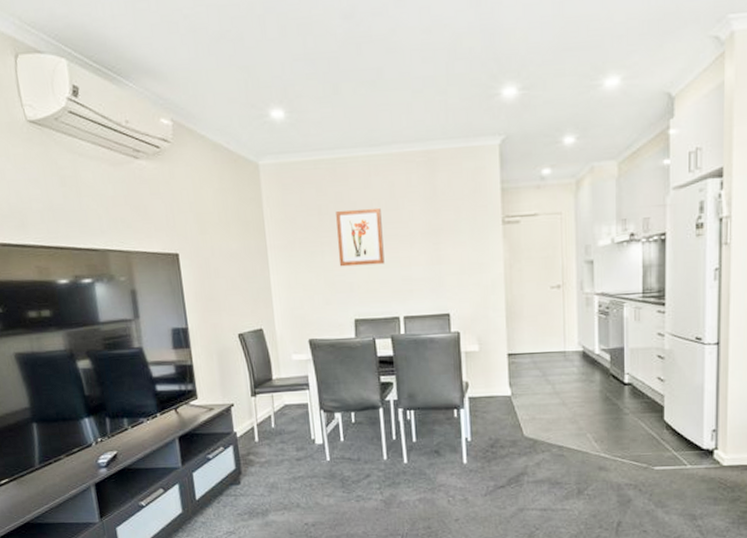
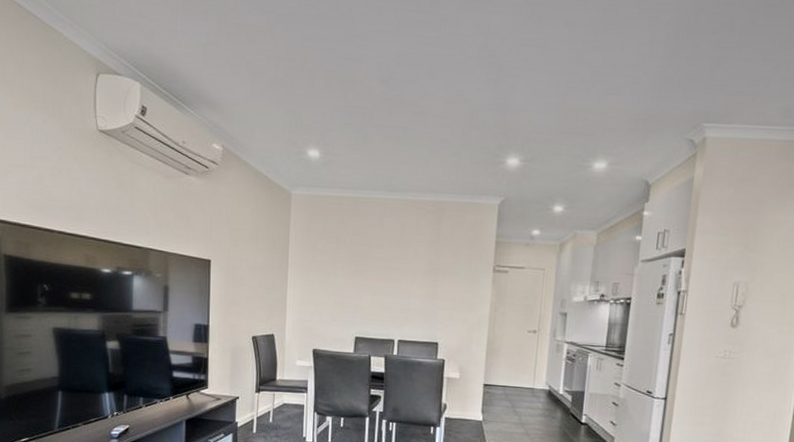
wall art: present [336,207,385,267] -> none [348,242,391,293]

